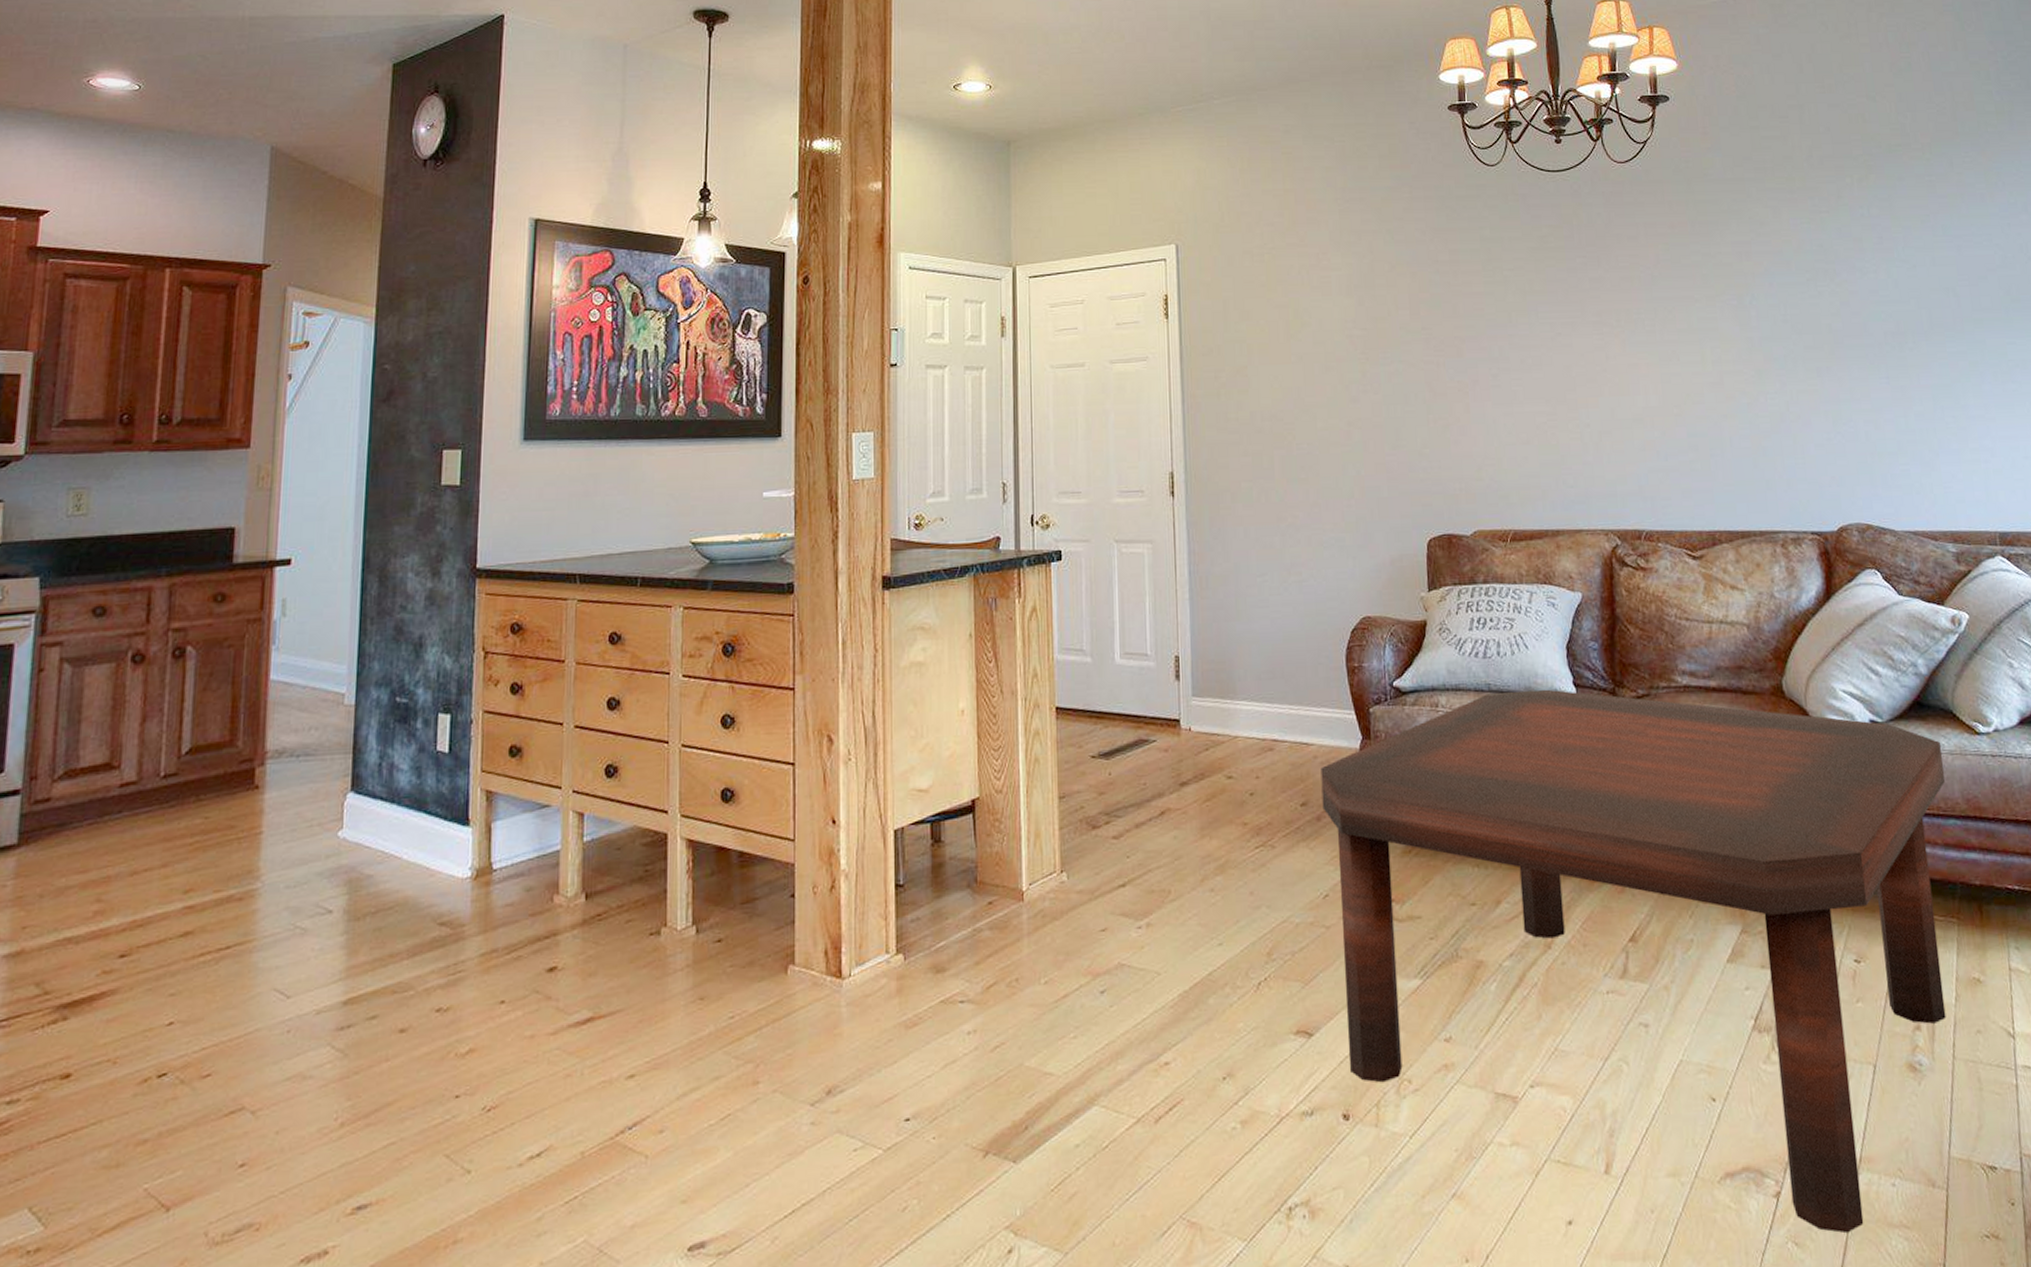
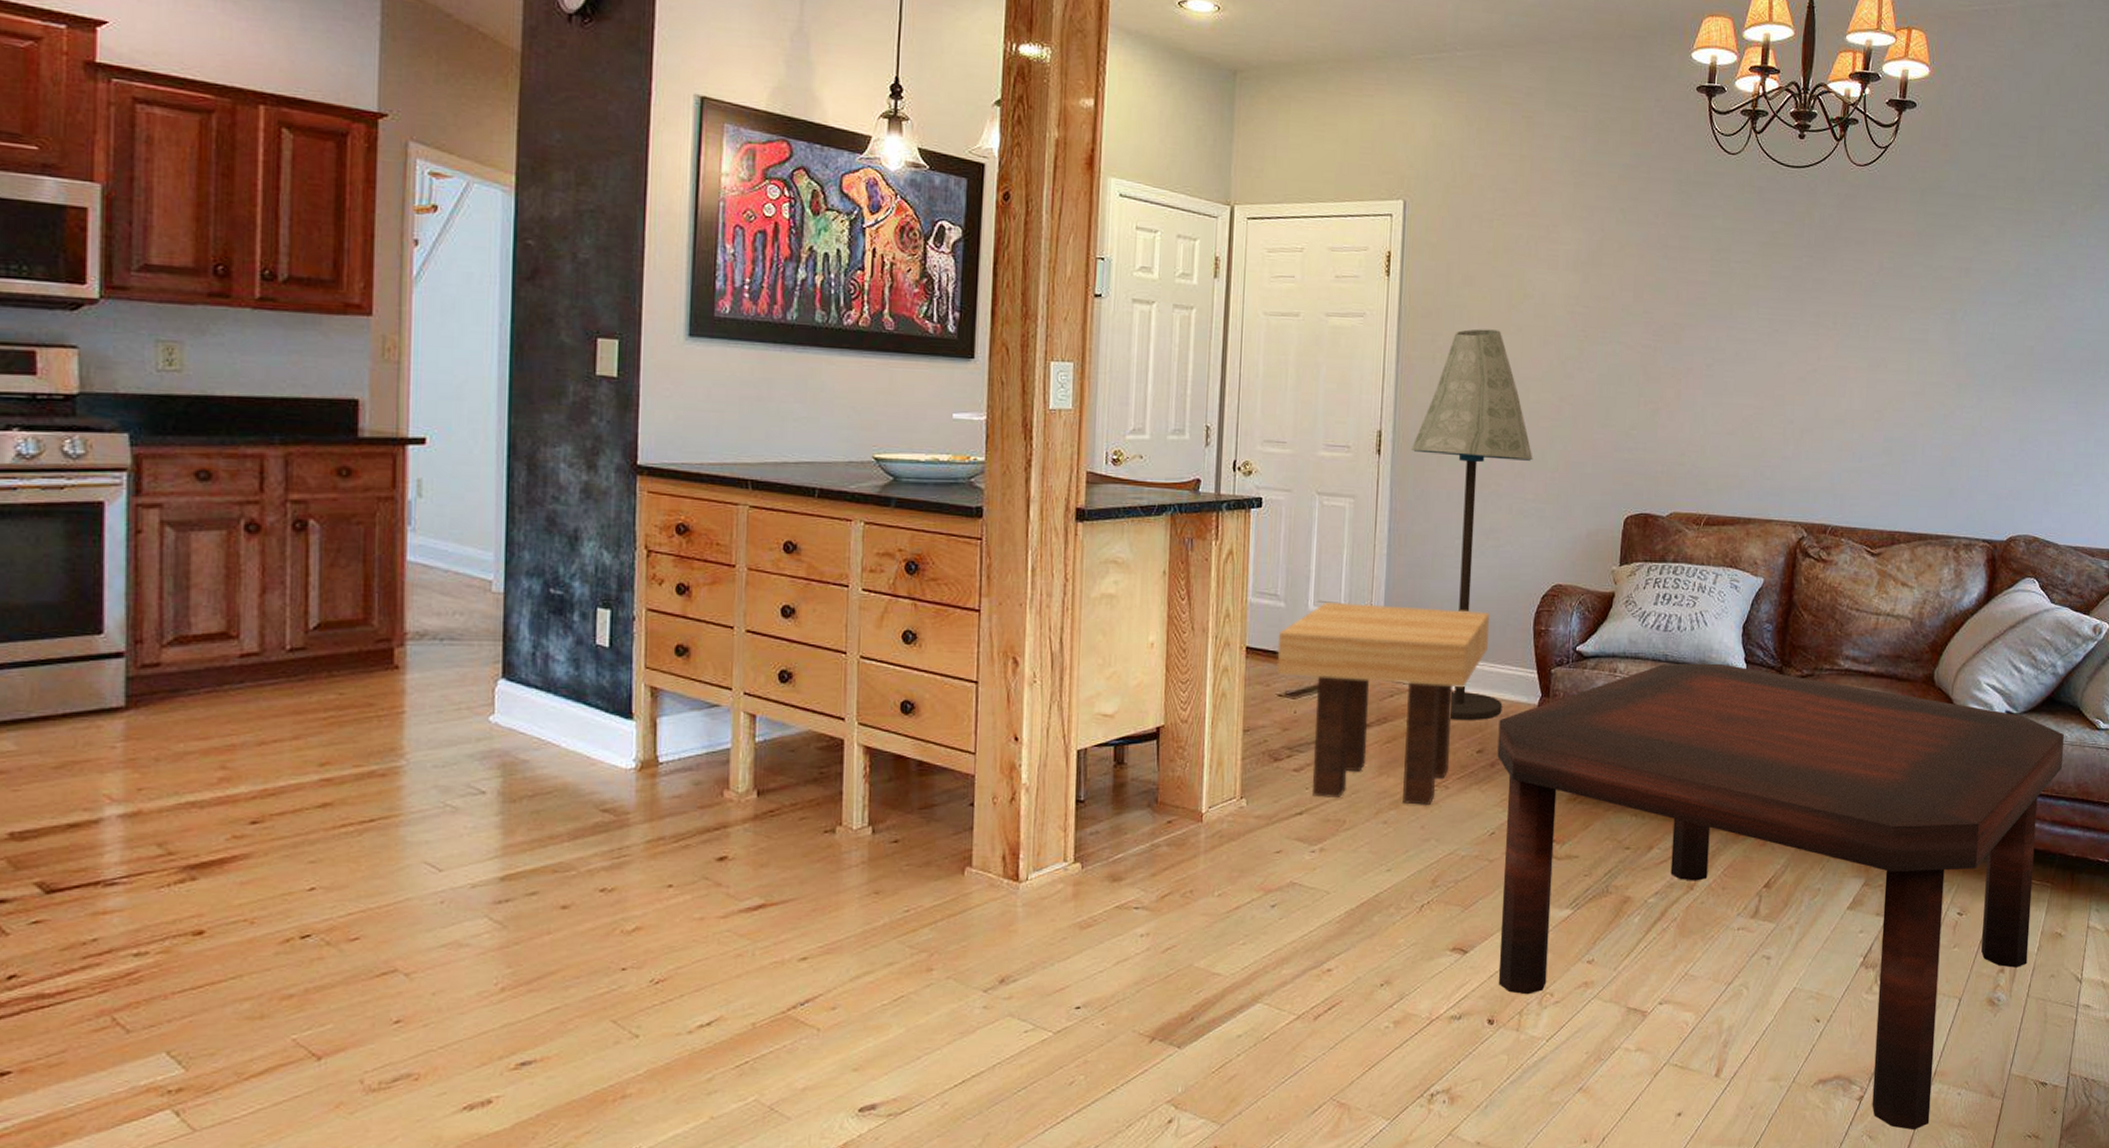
side table: none [1087,651,1301,870] -> present [1276,601,1489,806]
floor lamp: none [1205,360,1327,771] -> present [1412,329,1533,720]

